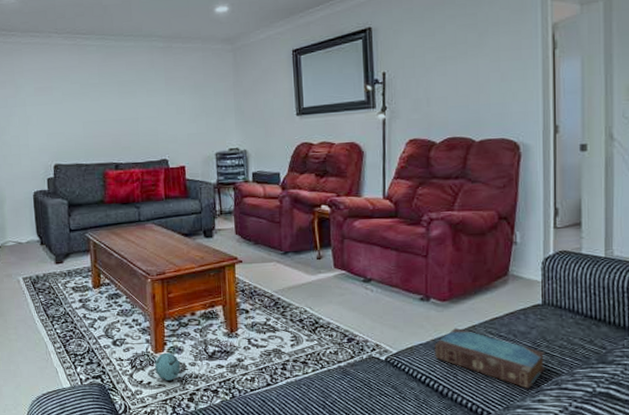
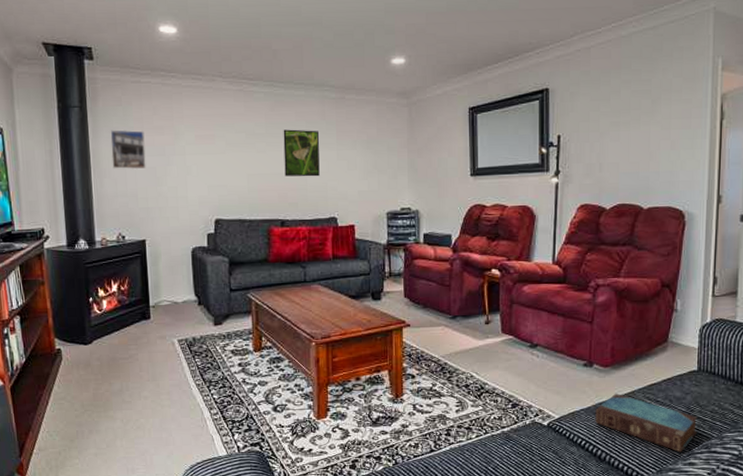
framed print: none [115,78,150,123] -> present [283,129,320,177]
ball: present [154,352,181,380] -> none [316,418,344,447]

